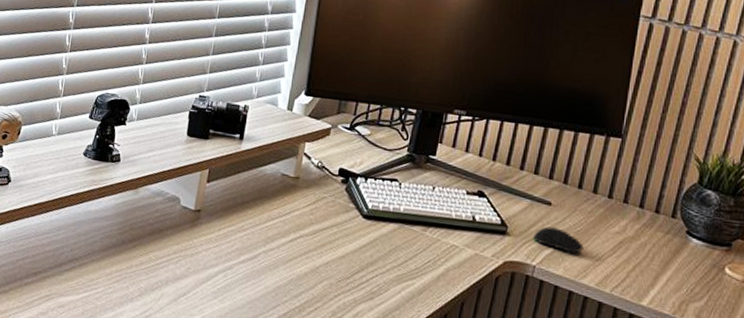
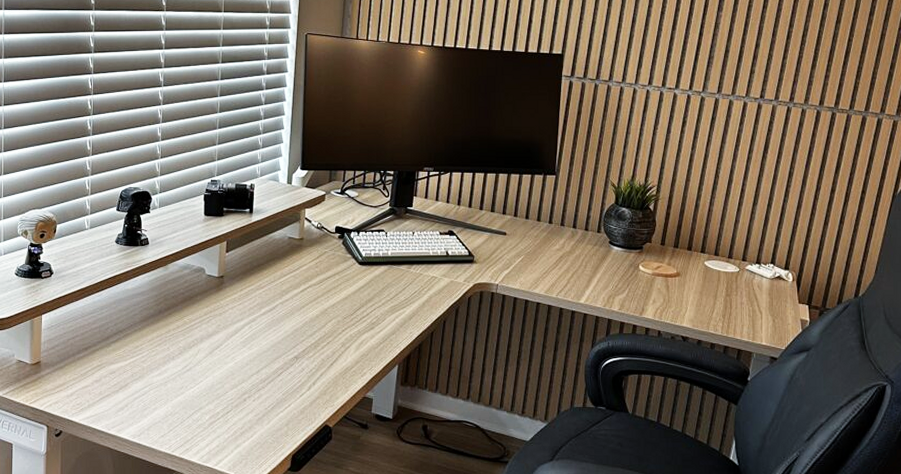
computer mouse: present [533,226,584,254] -> none [495,252,534,270]

